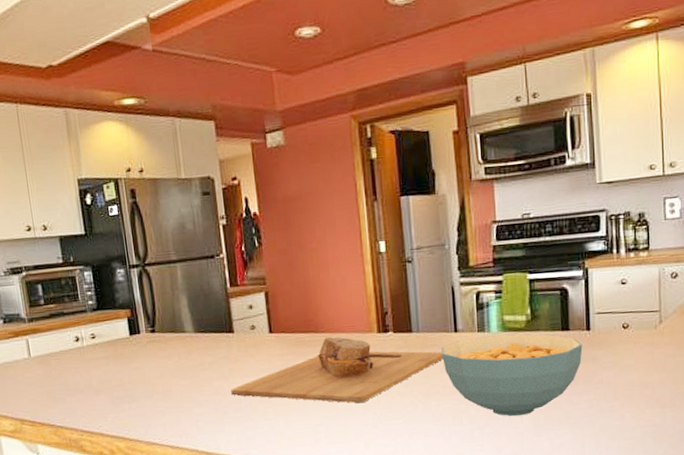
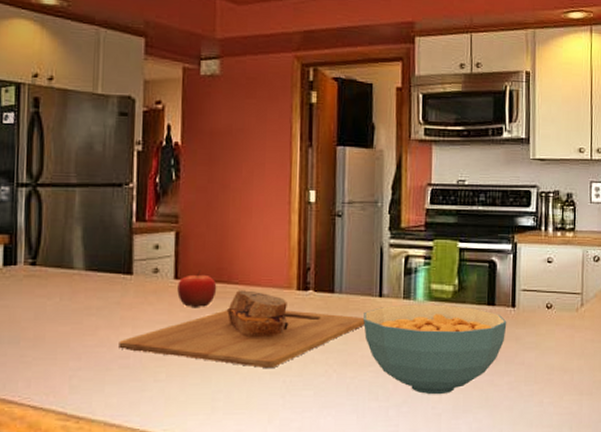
fruit: none [272,323,307,357] -> present [177,270,217,308]

